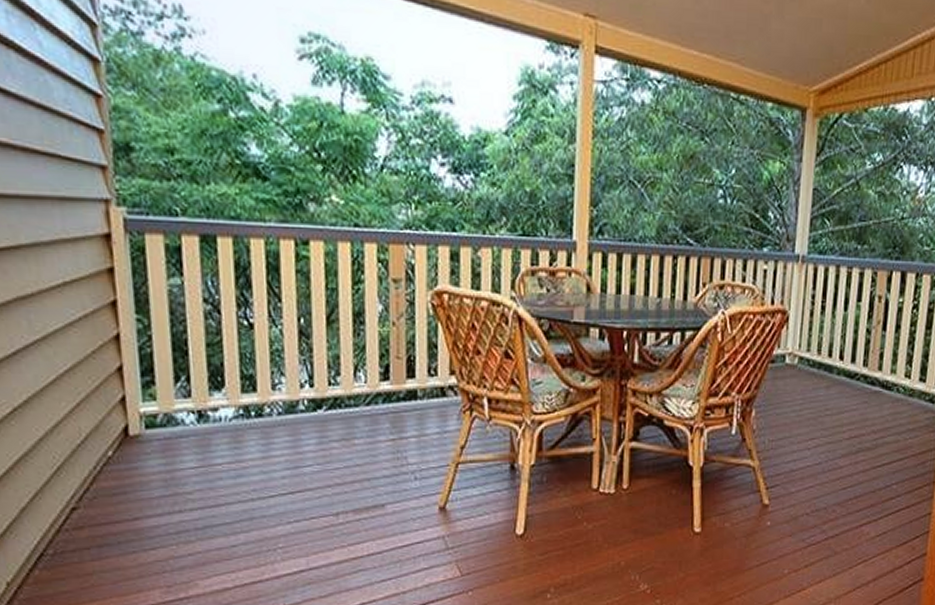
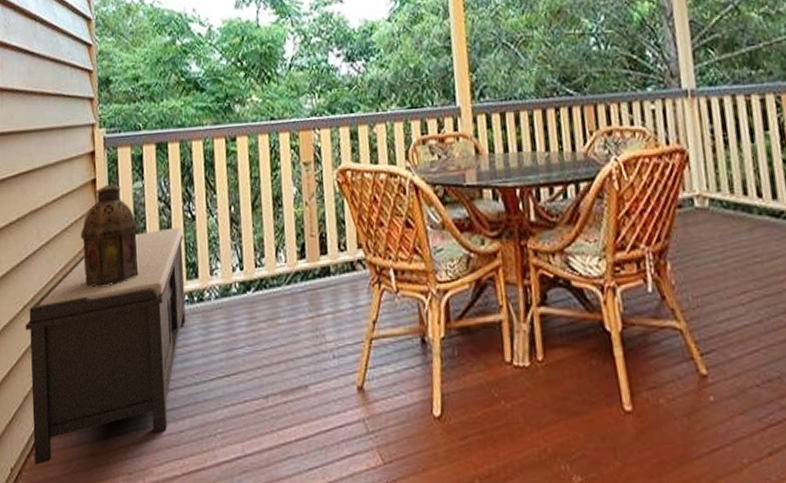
bench: none [16,334,240,579] -> present [25,227,186,465]
lantern: none [93,276,178,394] -> present [80,184,139,288]

